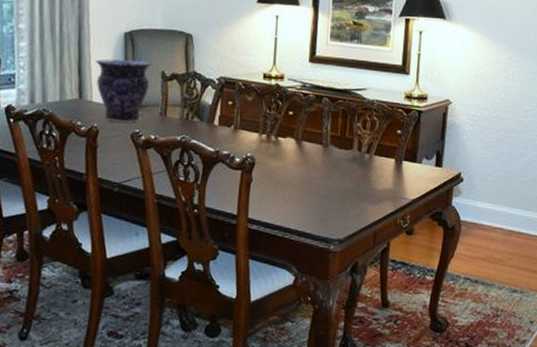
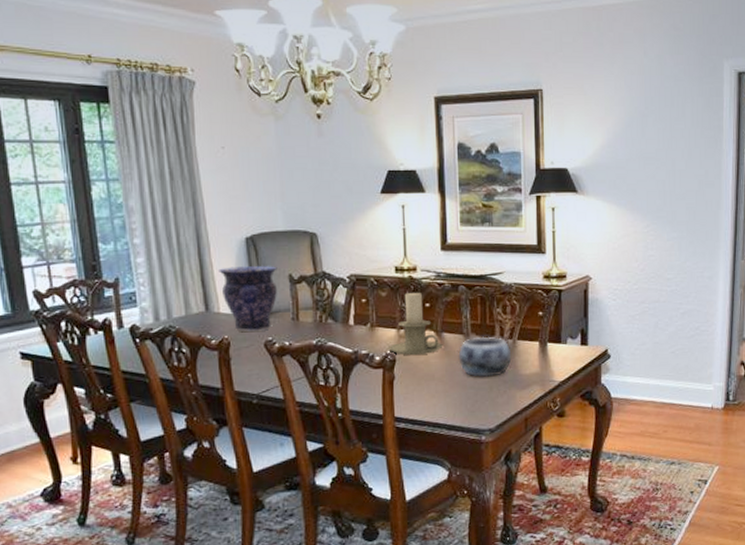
candle holder: none [249,100,302,160] -> present [388,293,443,355]
decorative bowl: none [315,148,368,189] -> present [458,336,512,377]

